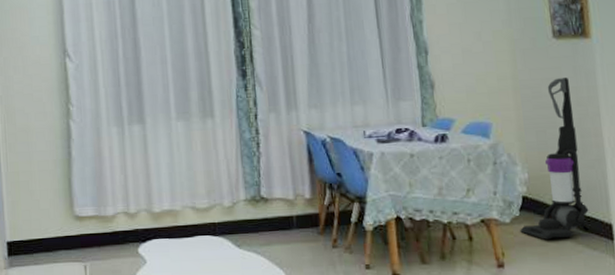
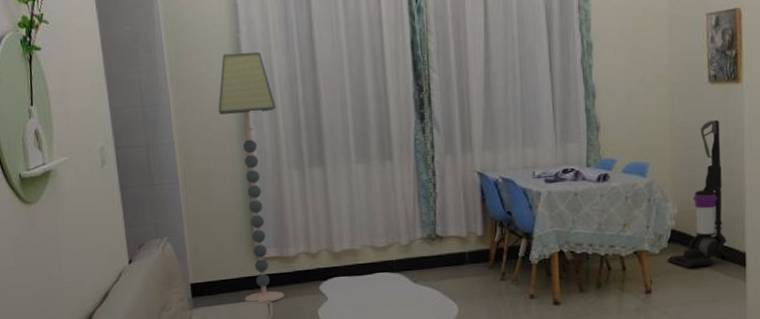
floor lamp: none [39,10,102,265] -> present [218,51,285,304]

